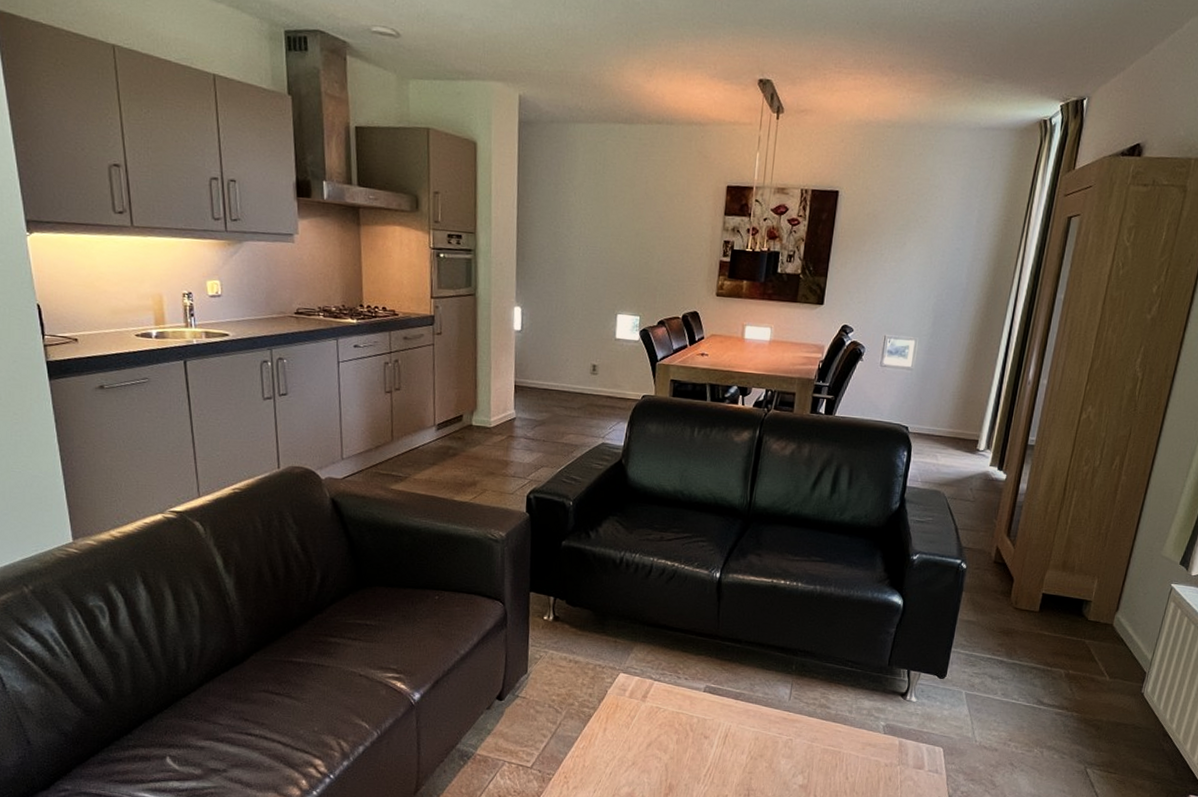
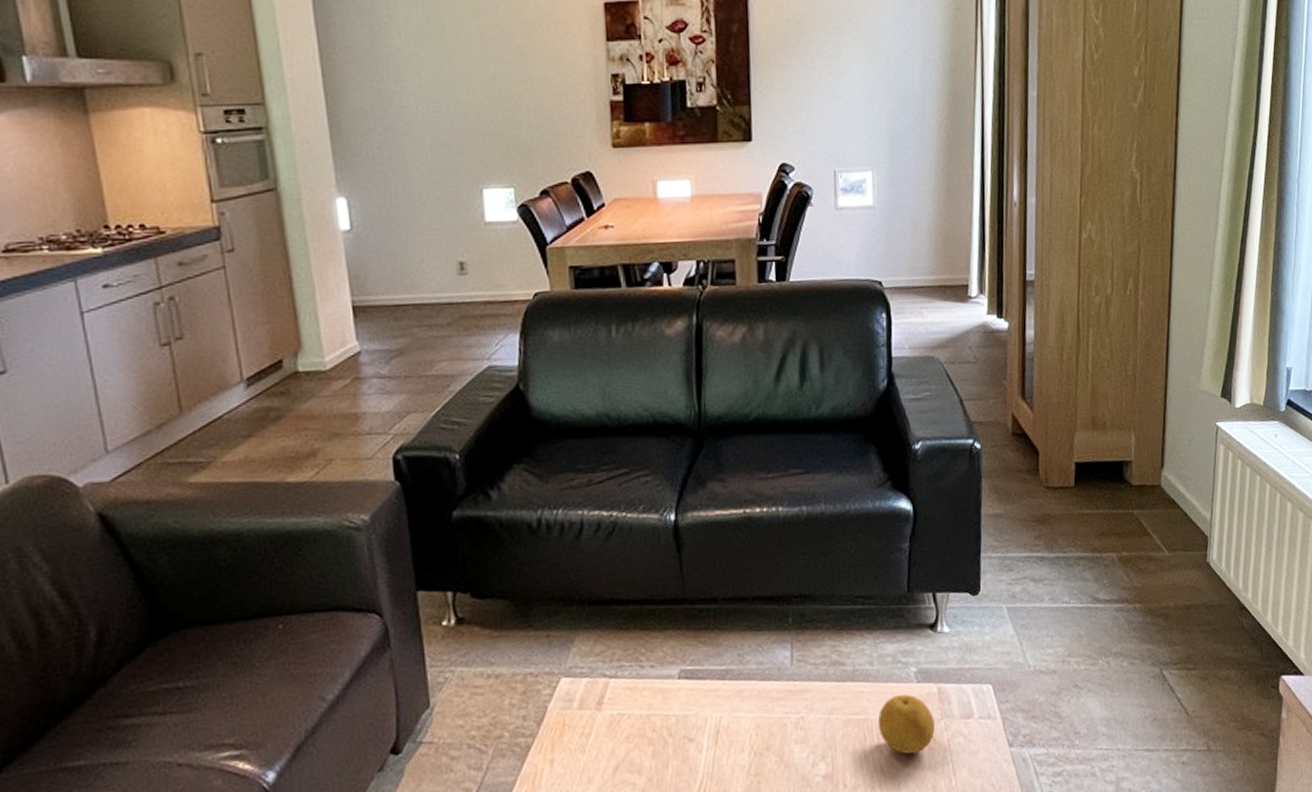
fruit: none [847,740,893,786] -> present [877,694,935,755]

